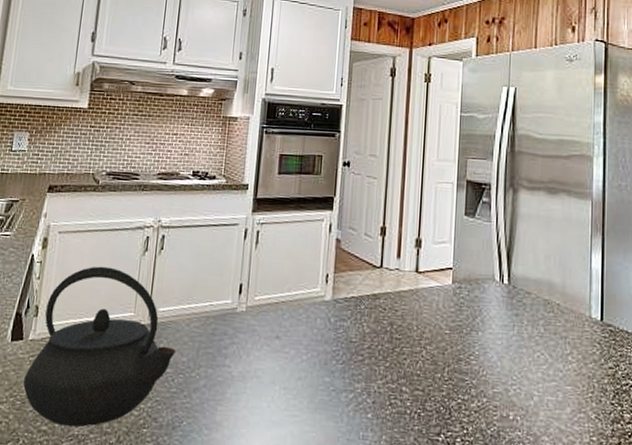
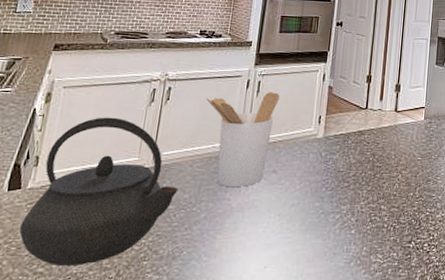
utensil holder: none [202,244,281,354] -> present [206,92,279,188]

